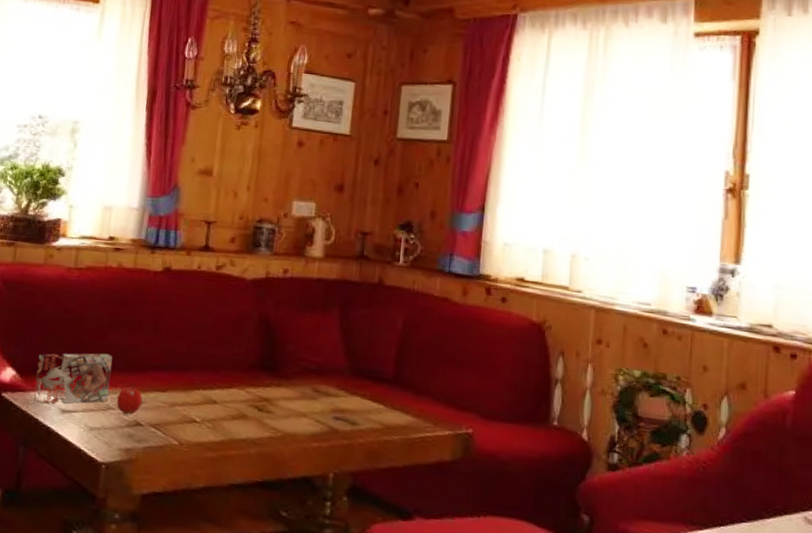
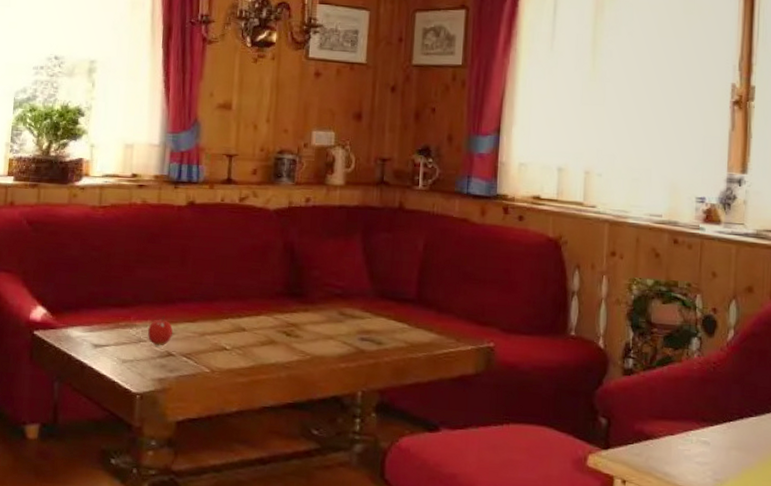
book: present [34,353,113,404] -> none [66,288,142,340]

